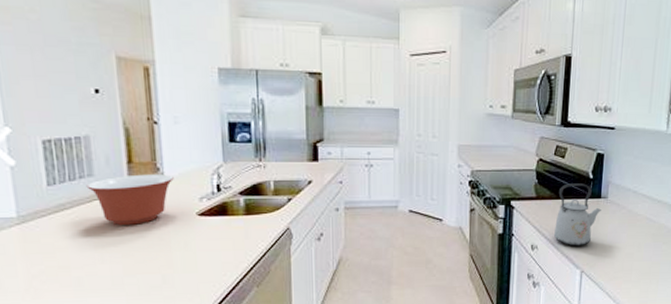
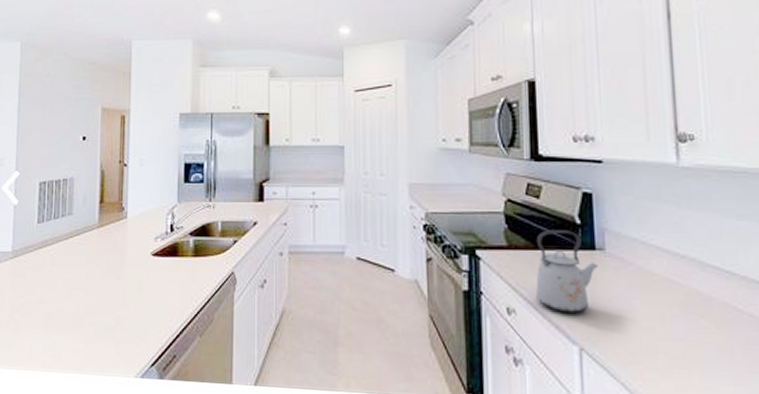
mixing bowl: present [86,174,174,225] -> none [66,213,135,263]

